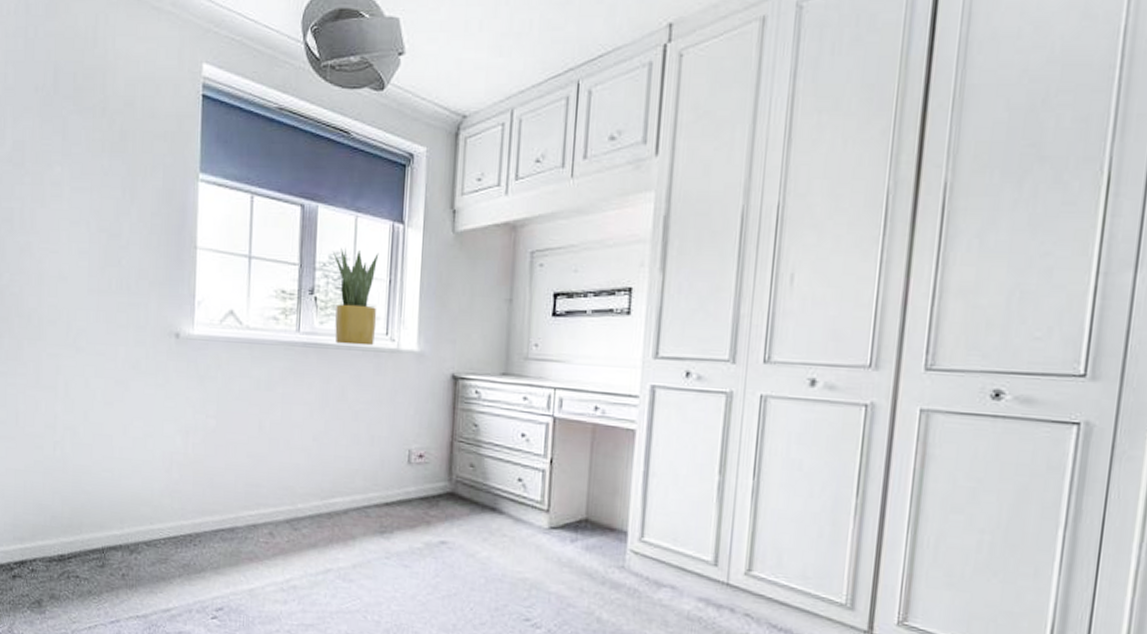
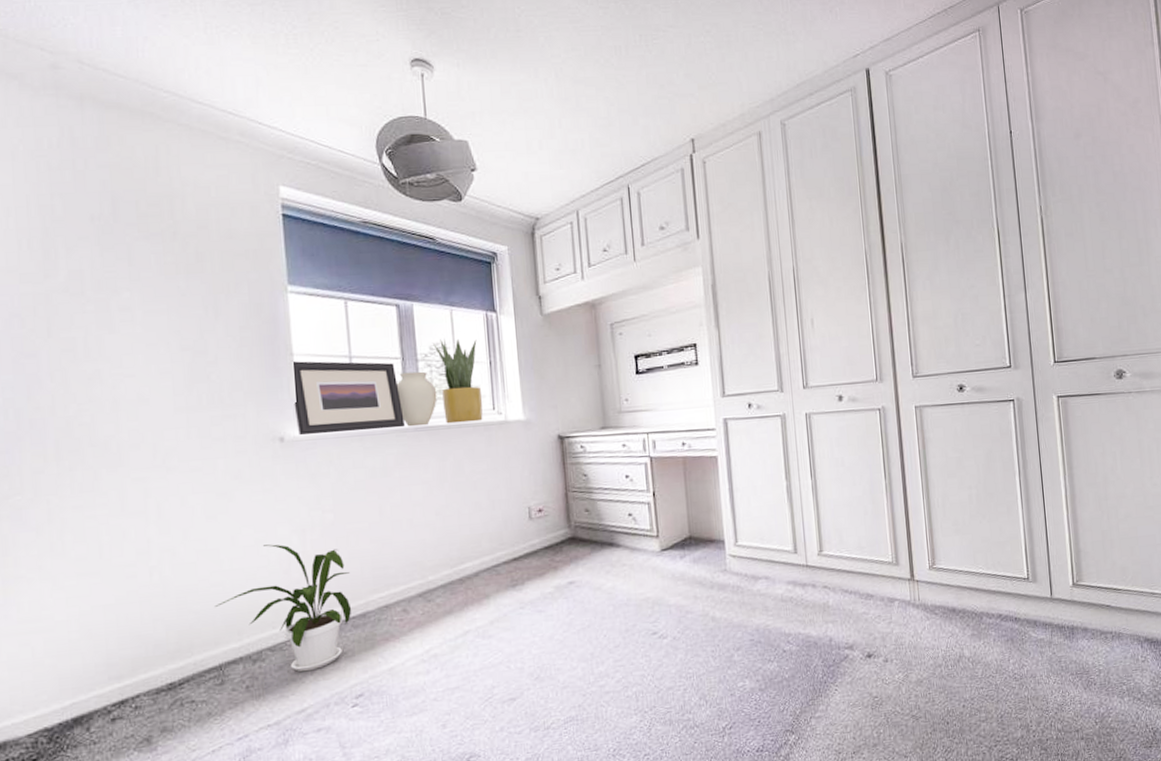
house plant: none [103,440,224,574] -> present [215,544,352,672]
picture frame: none [192,254,295,341] -> present [291,360,405,436]
vase: none [291,280,331,342] -> present [396,371,437,427]

